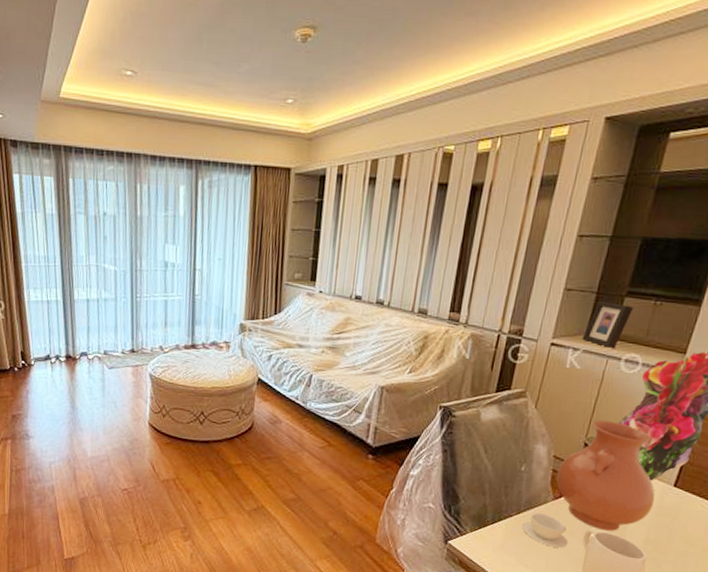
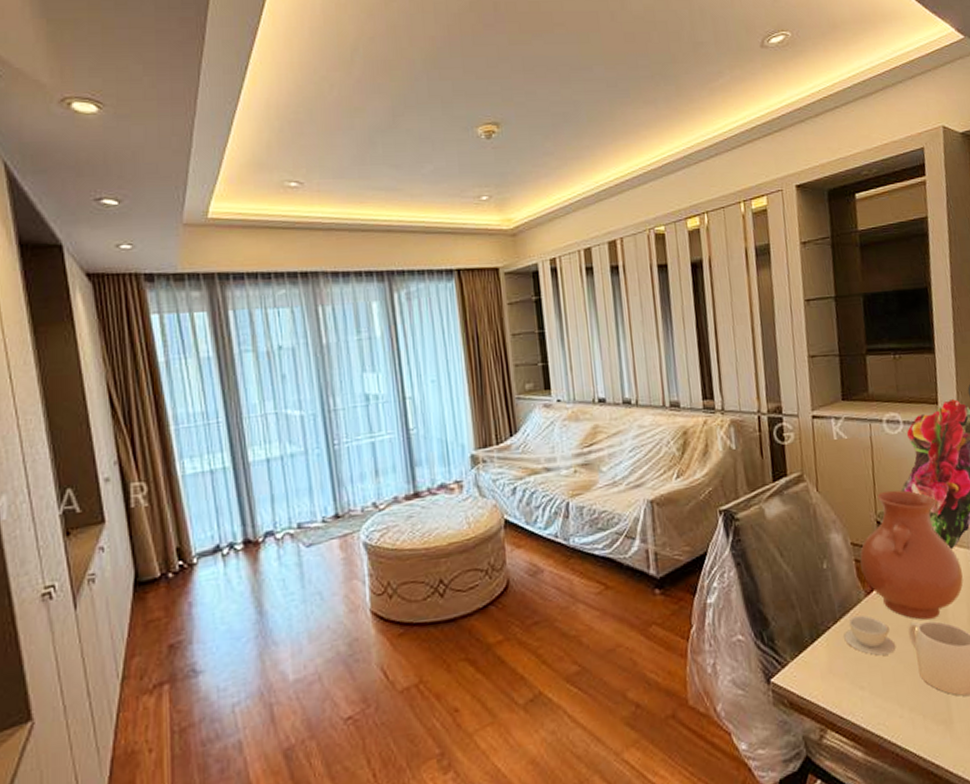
picture frame: present [582,301,634,348] -> none [839,363,878,411]

